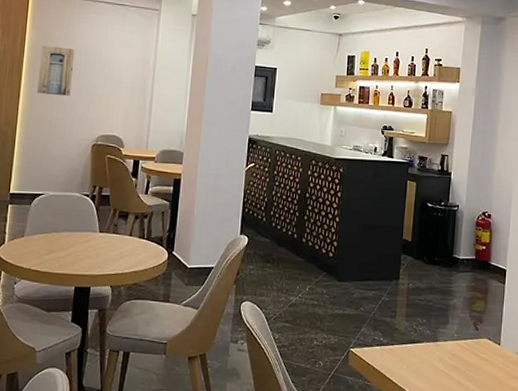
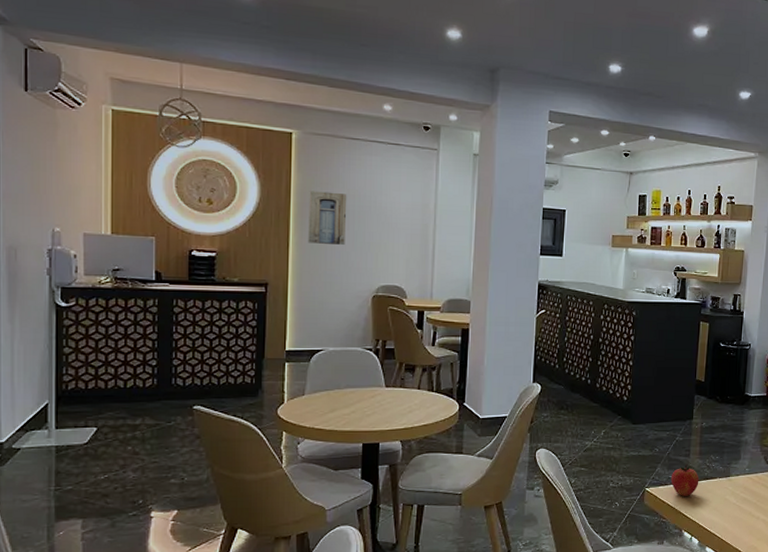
apple: none [376,325,406,360] -> present [670,463,699,496]

